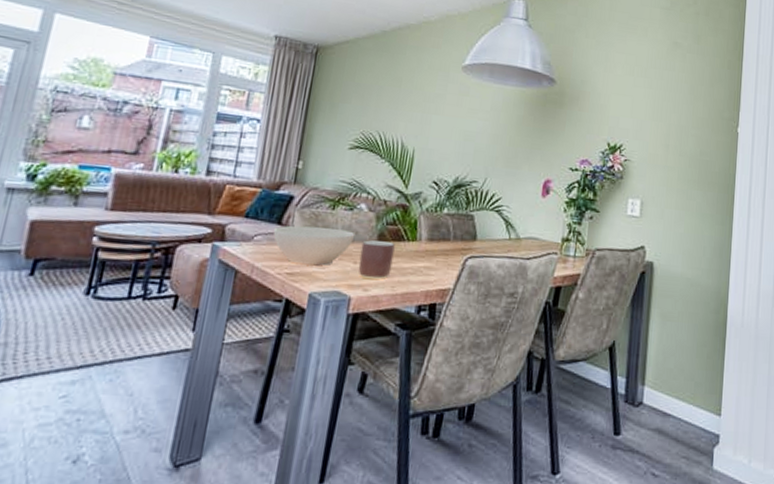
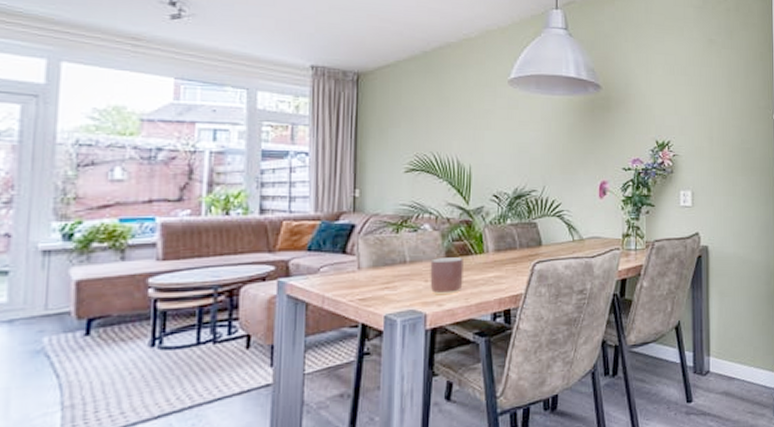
bowl: present [273,225,355,266] -> none [339,250,423,290]

